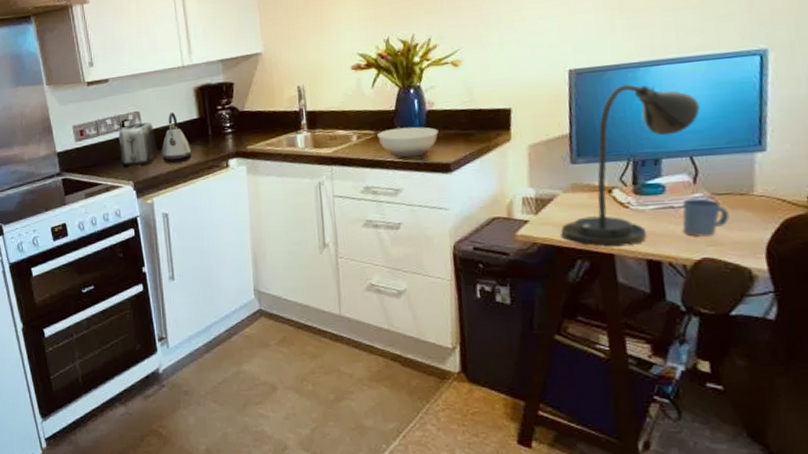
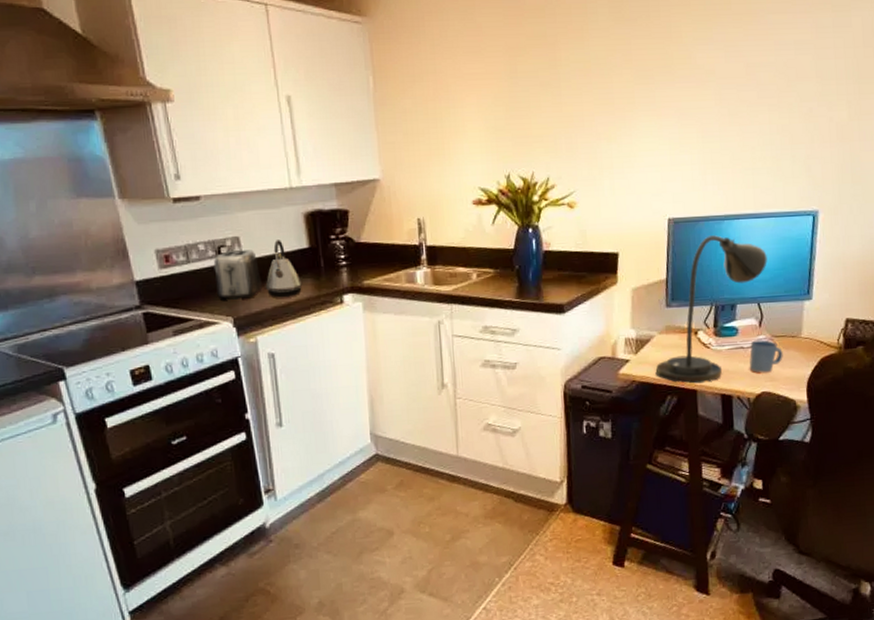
bowl: present [377,127,439,157] -> none [497,266,554,297]

